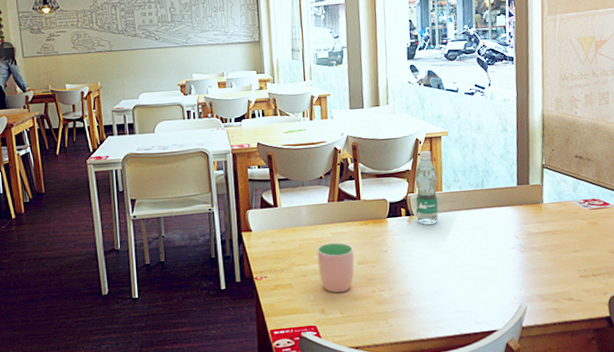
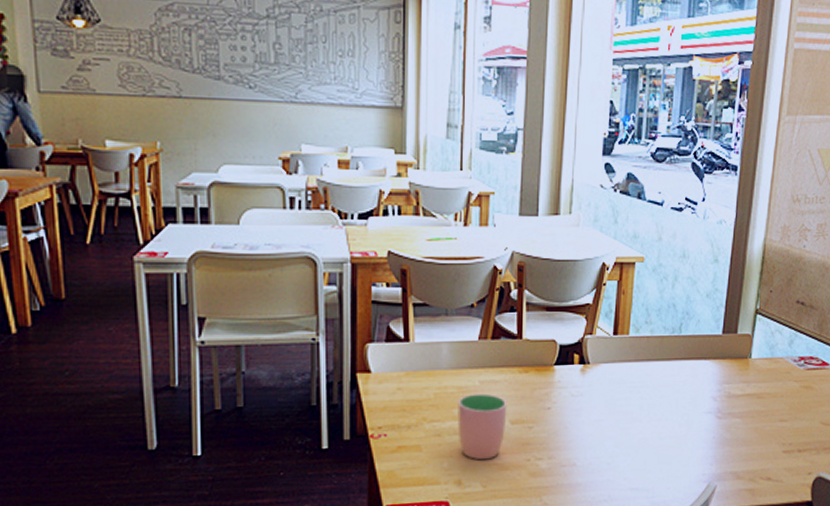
bottle: present [415,150,439,225] -> none [592,279,625,377]

